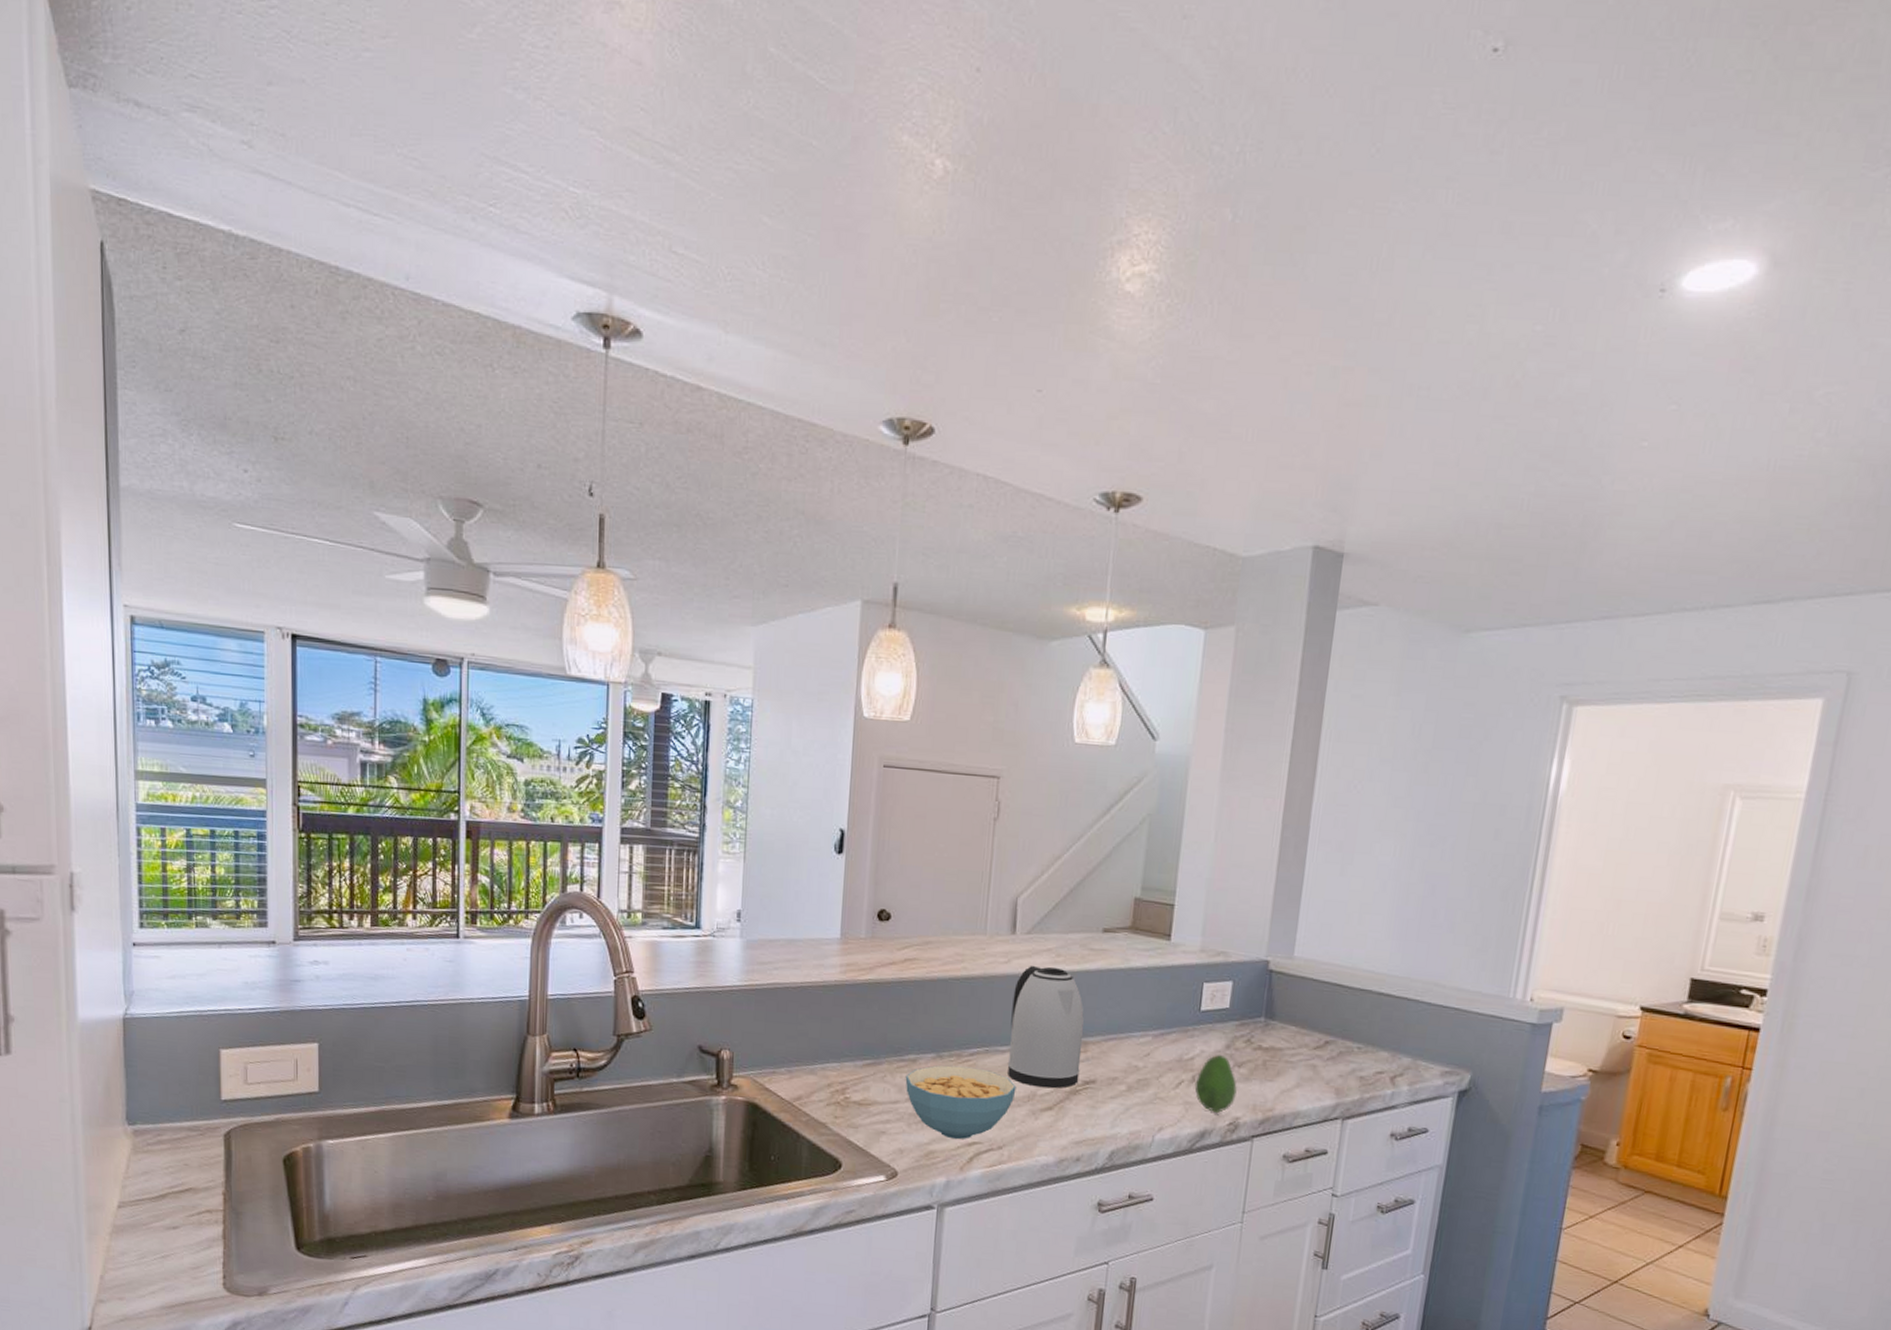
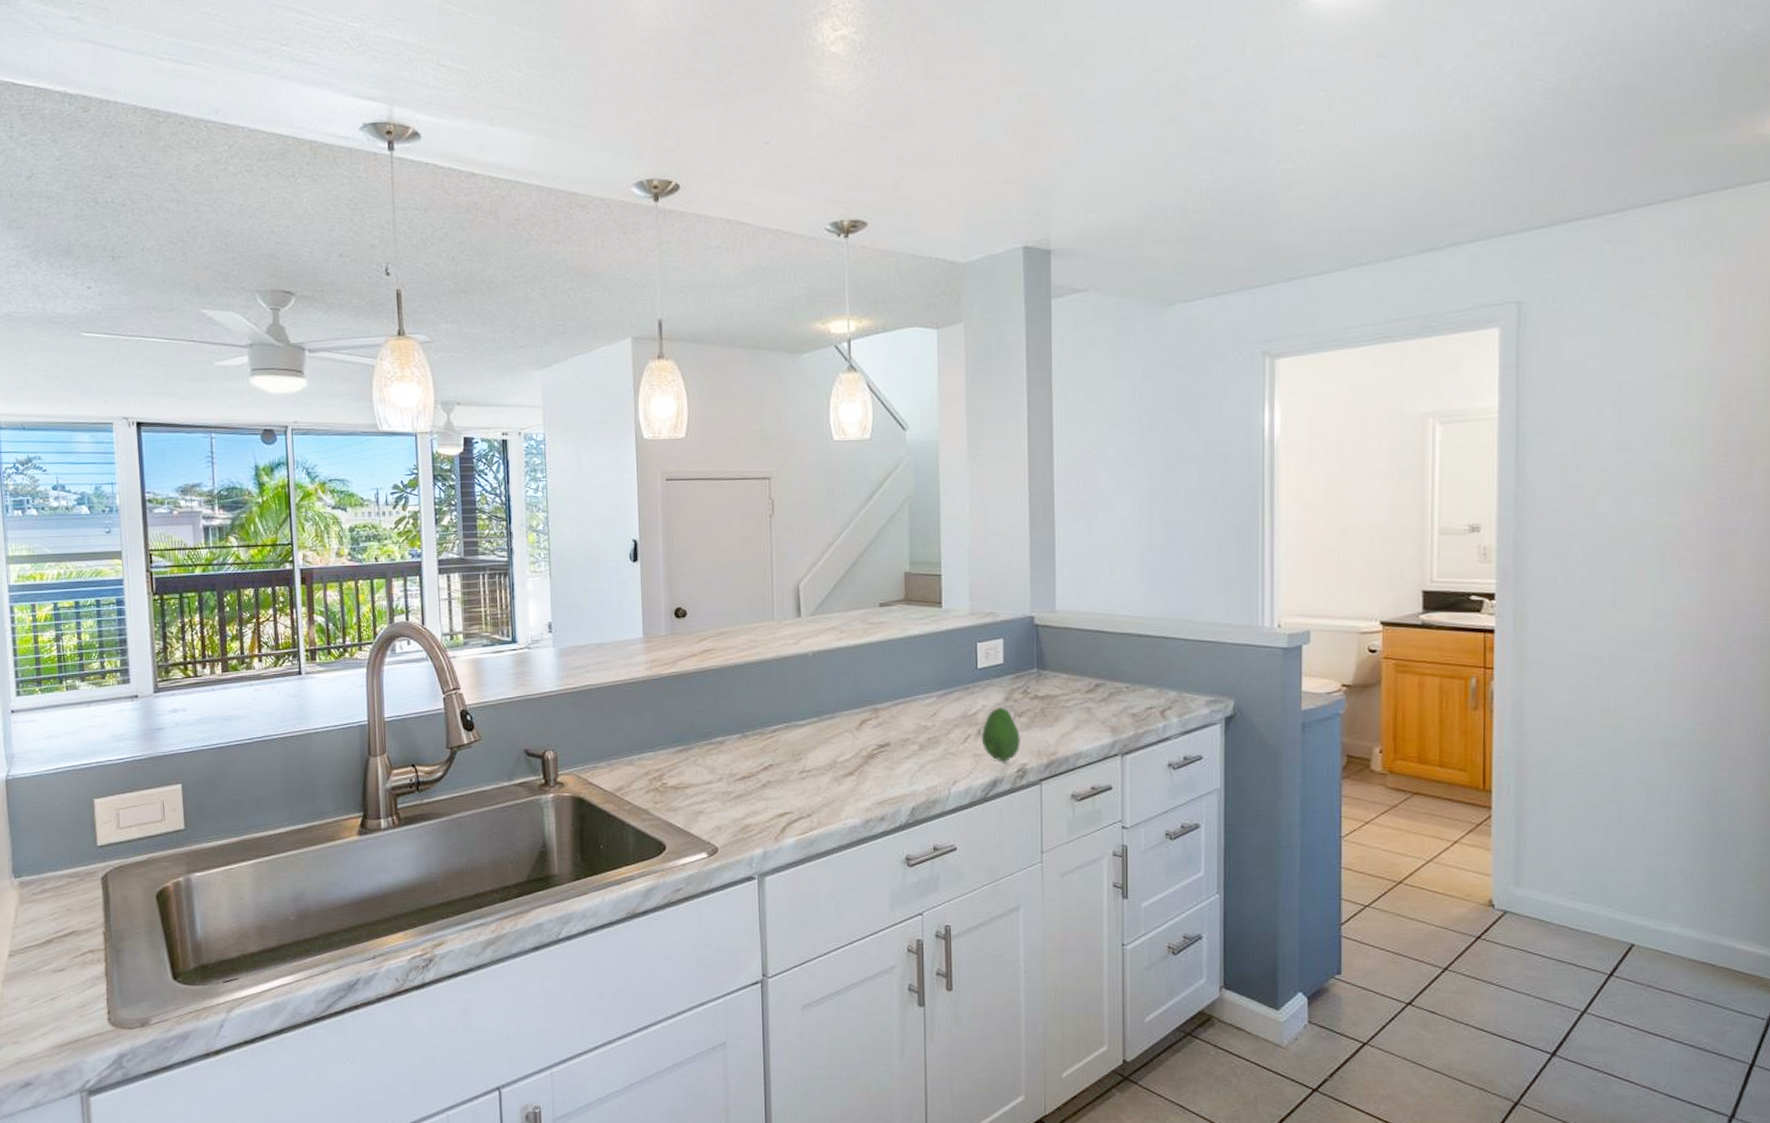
cereal bowl: present [905,1065,1017,1140] -> none [715,743,818,812]
kettle: present [1007,966,1084,1089] -> none [805,643,874,755]

